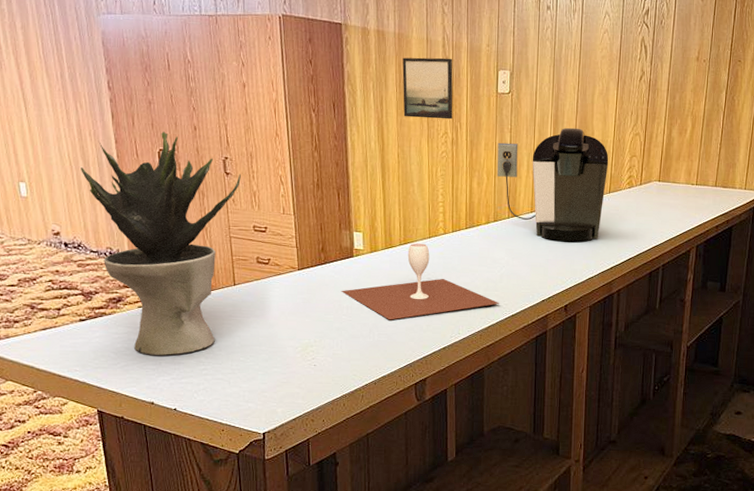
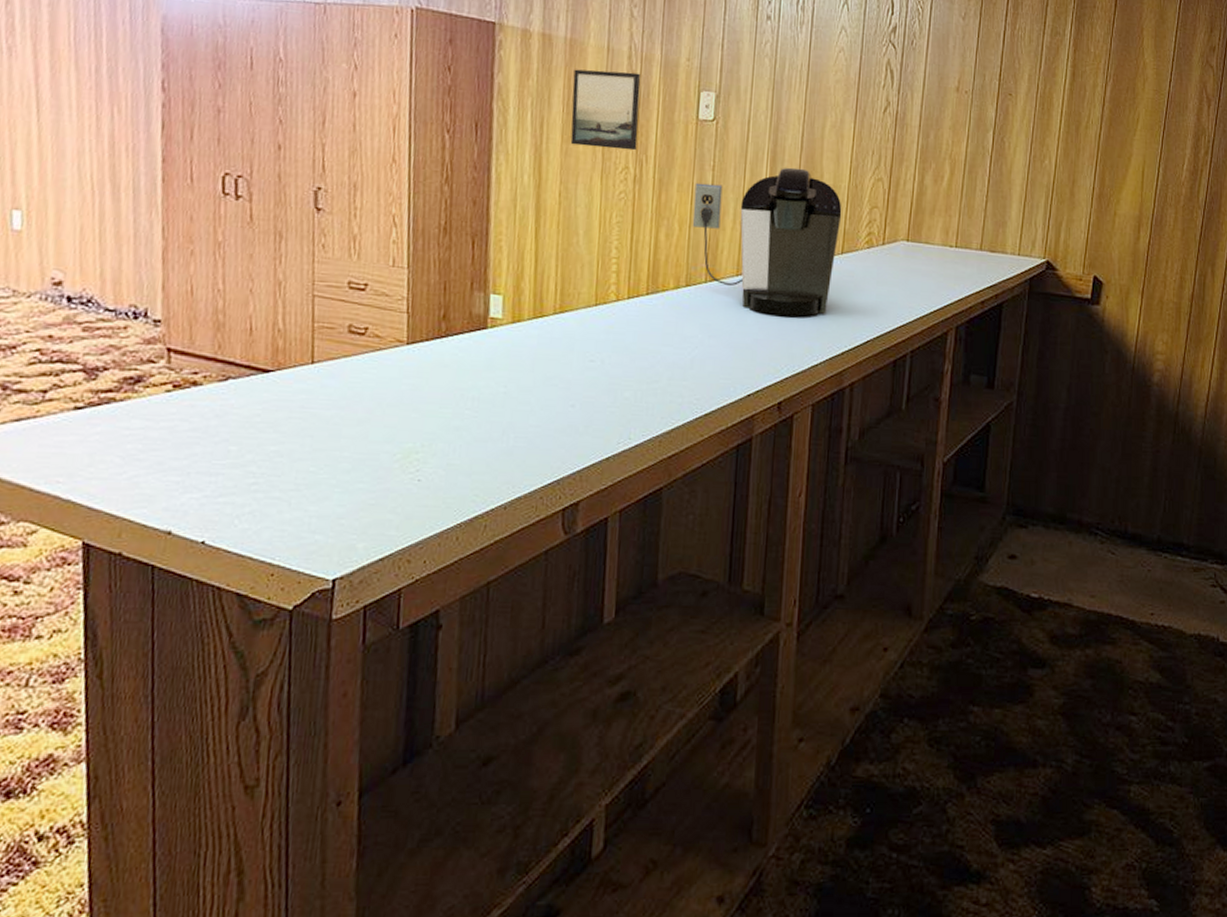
potted plant: present [81,131,241,356] -> none [106,149,338,462]
wine glass: present [341,243,499,320] -> none [466,311,688,418]

